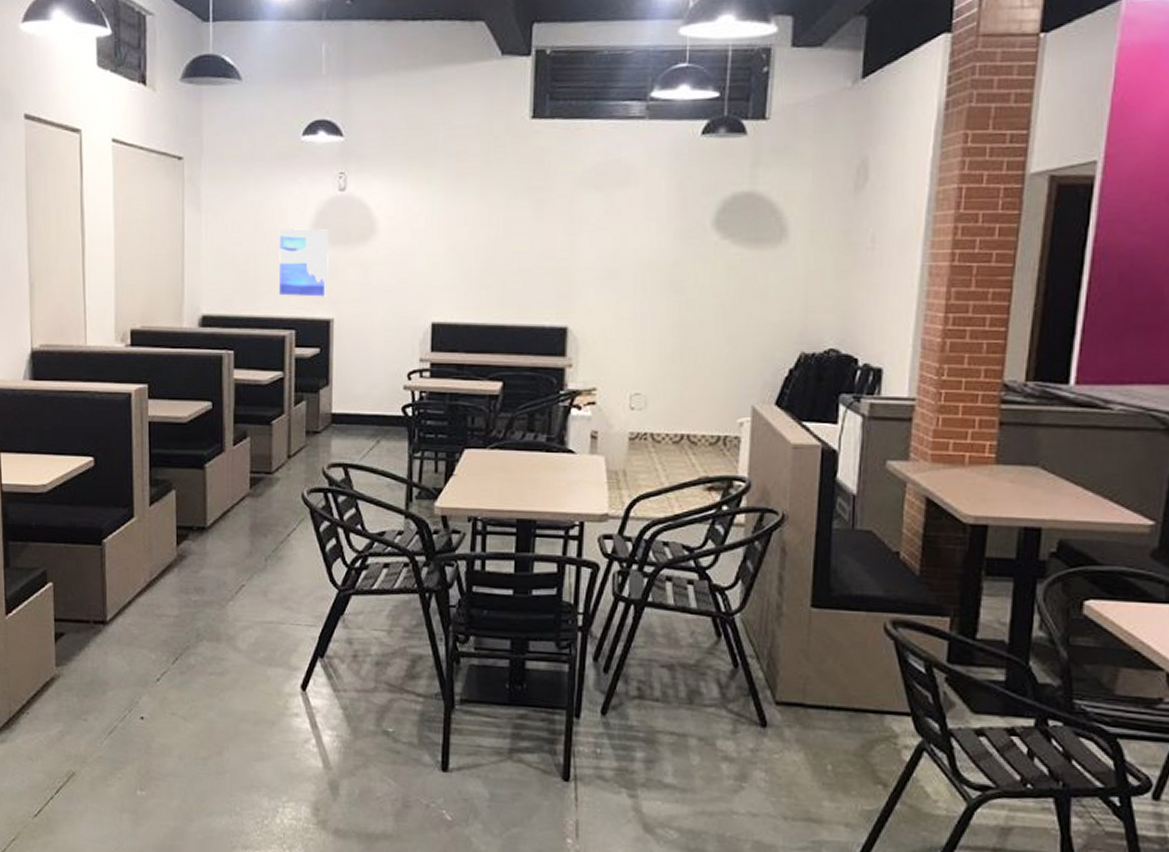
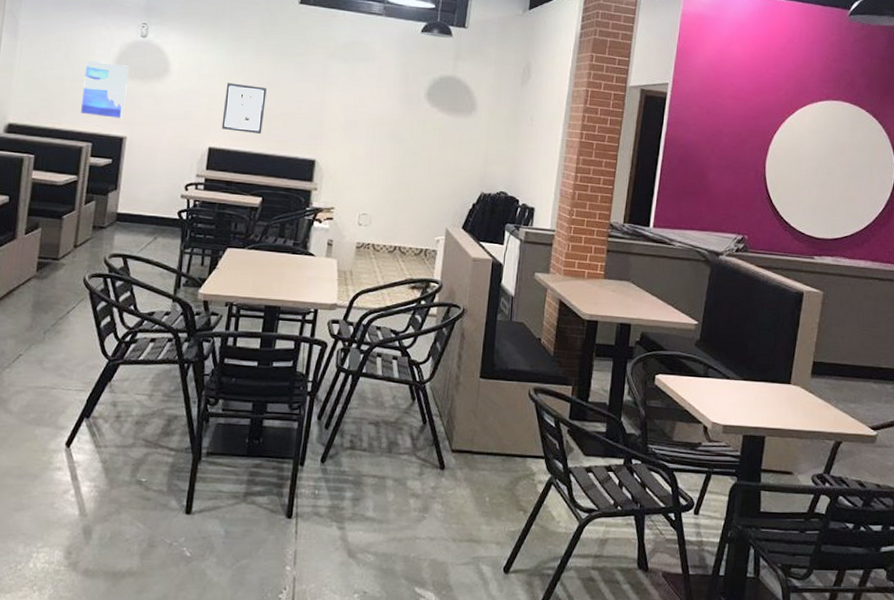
wall art: none [445,236,498,300] -> present [221,83,267,135]

